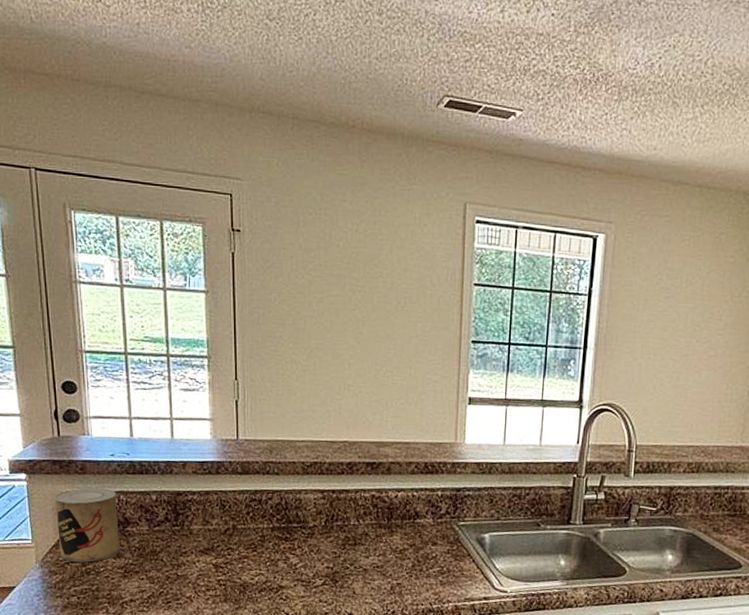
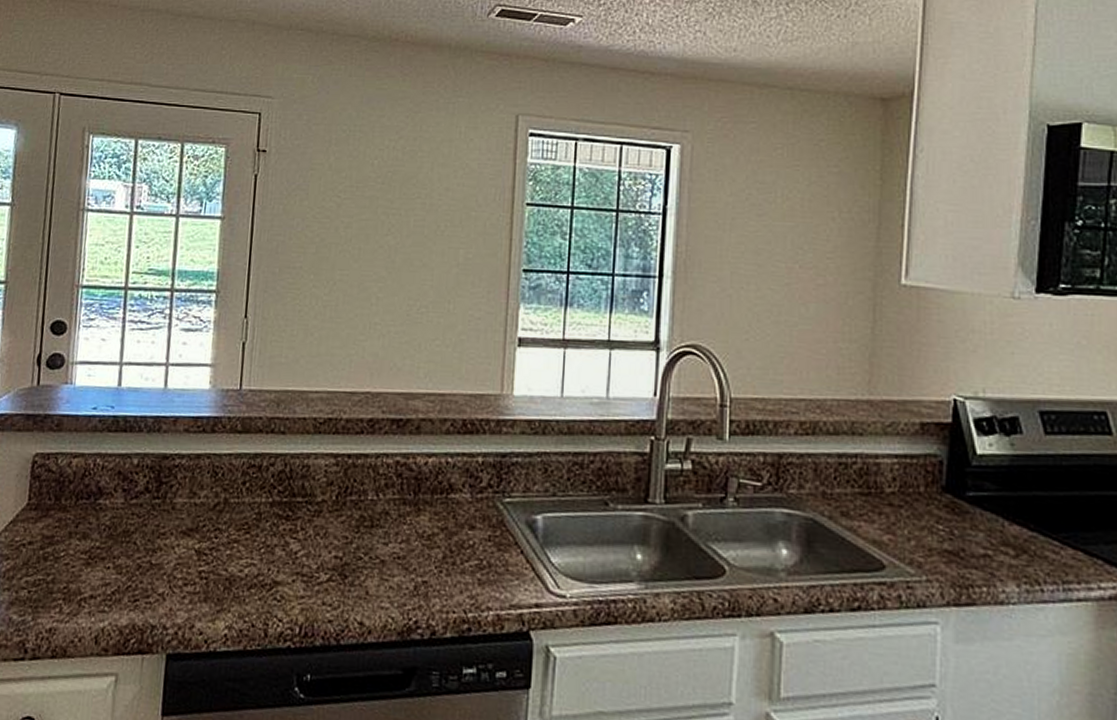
tin can: present [54,487,121,563] -> none [16,448,94,545]

